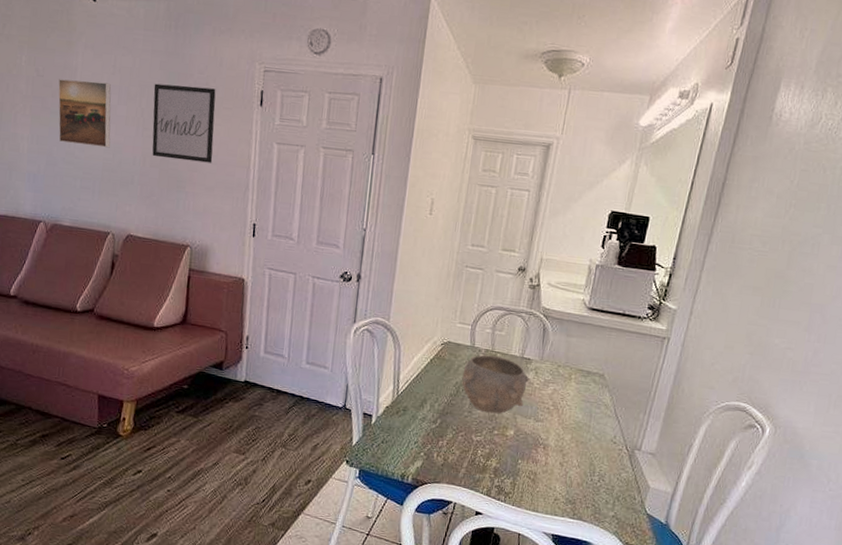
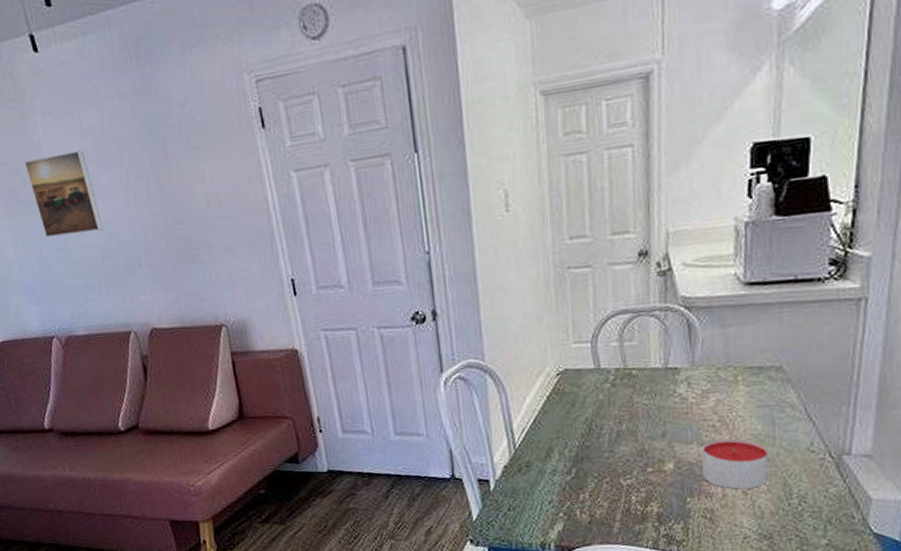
wall art: present [152,83,216,163] -> none [131,121,224,227]
bowl: present [461,355,529,414] -> none [592,373,681,448]
candle: none [533,419,584,462] -> present [701,438,769,490]

